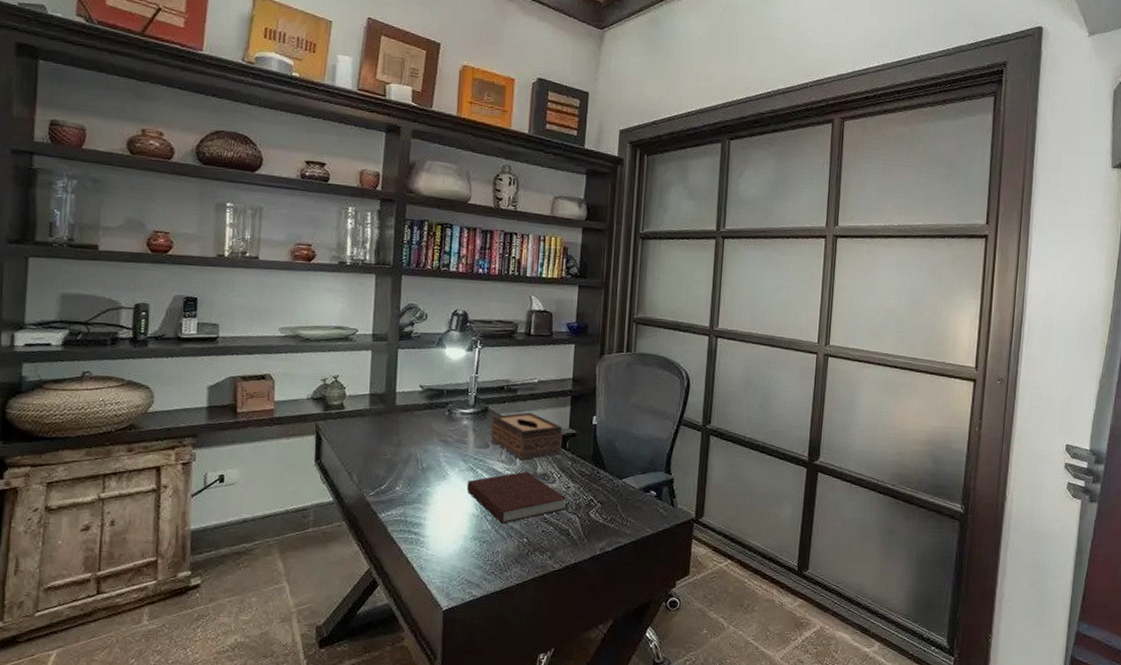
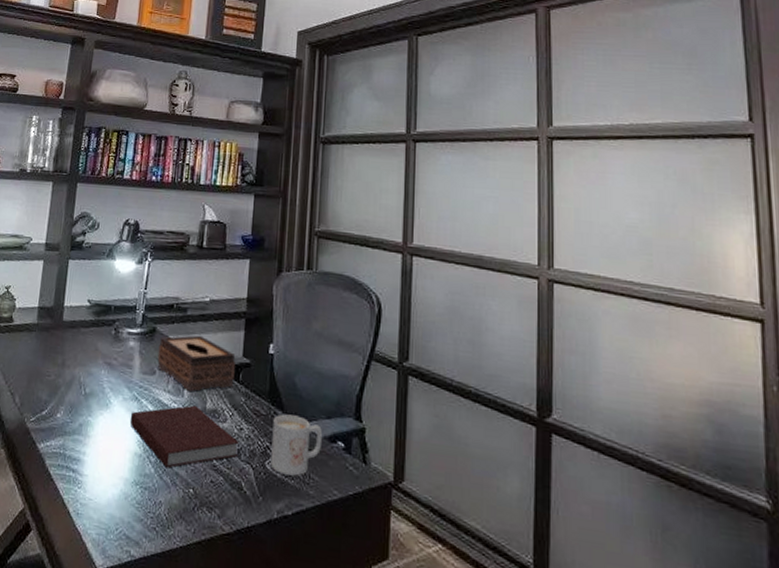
mug: none [594,473,639,521] -> present [270,414,323,476]

